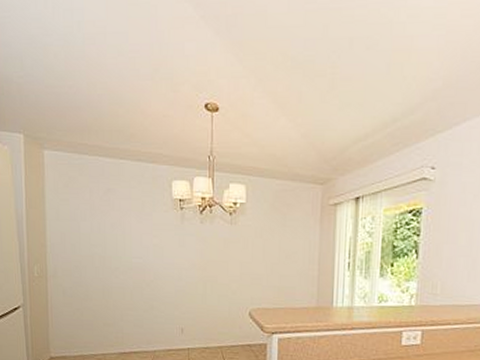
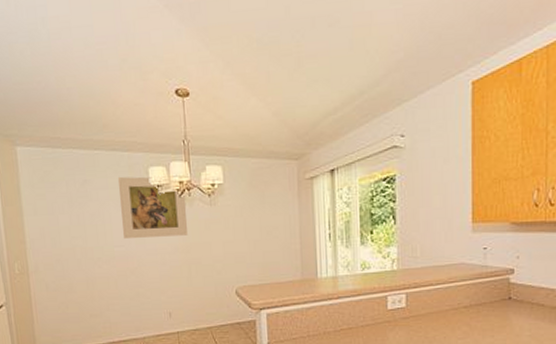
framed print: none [140,189,207,253] -> present [117,176,188,238]

